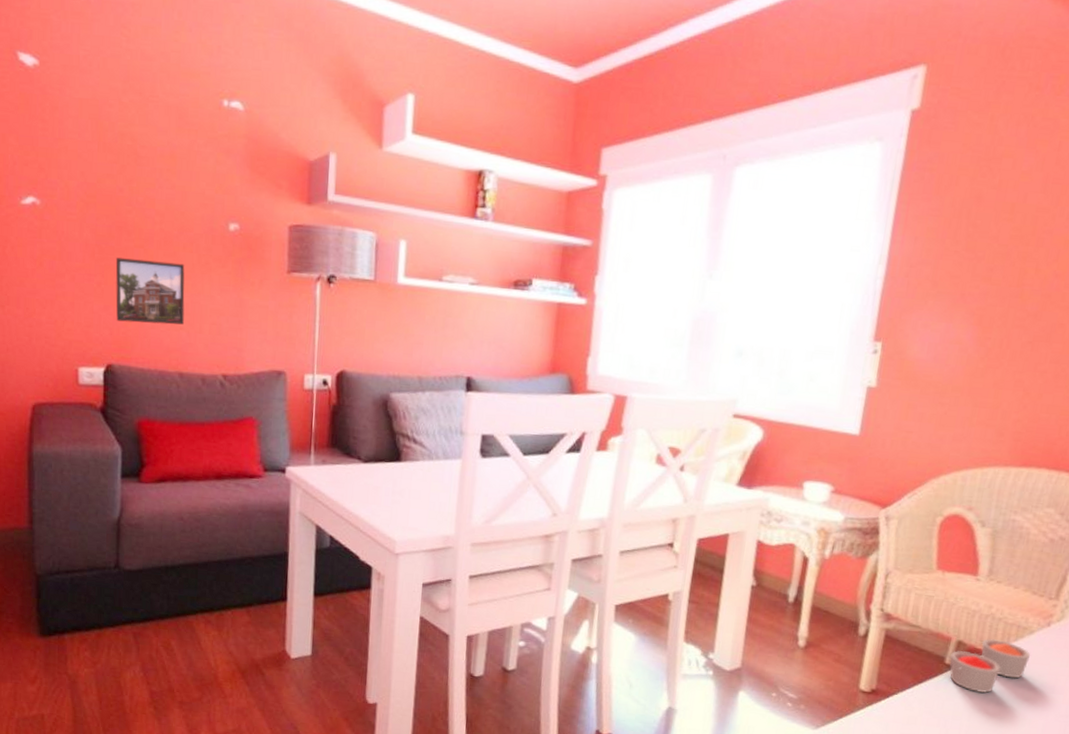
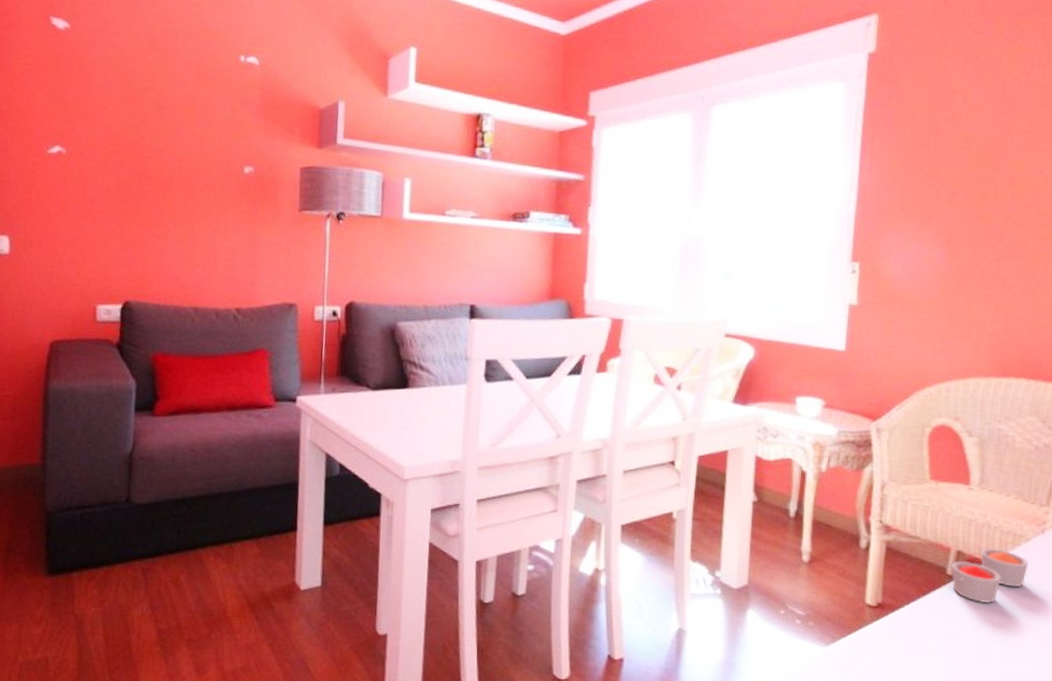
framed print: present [115,257,185,325] -> none [134,200,202,262]

